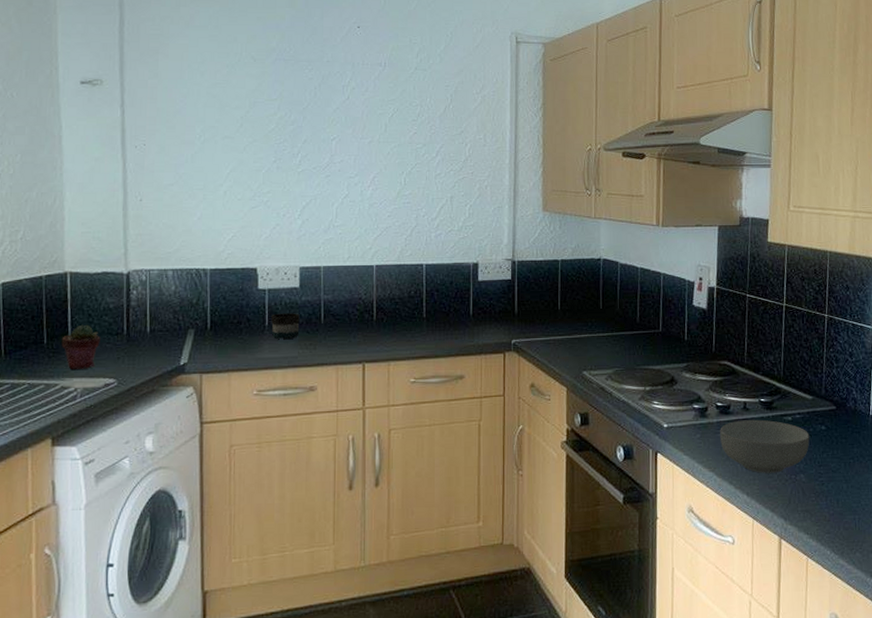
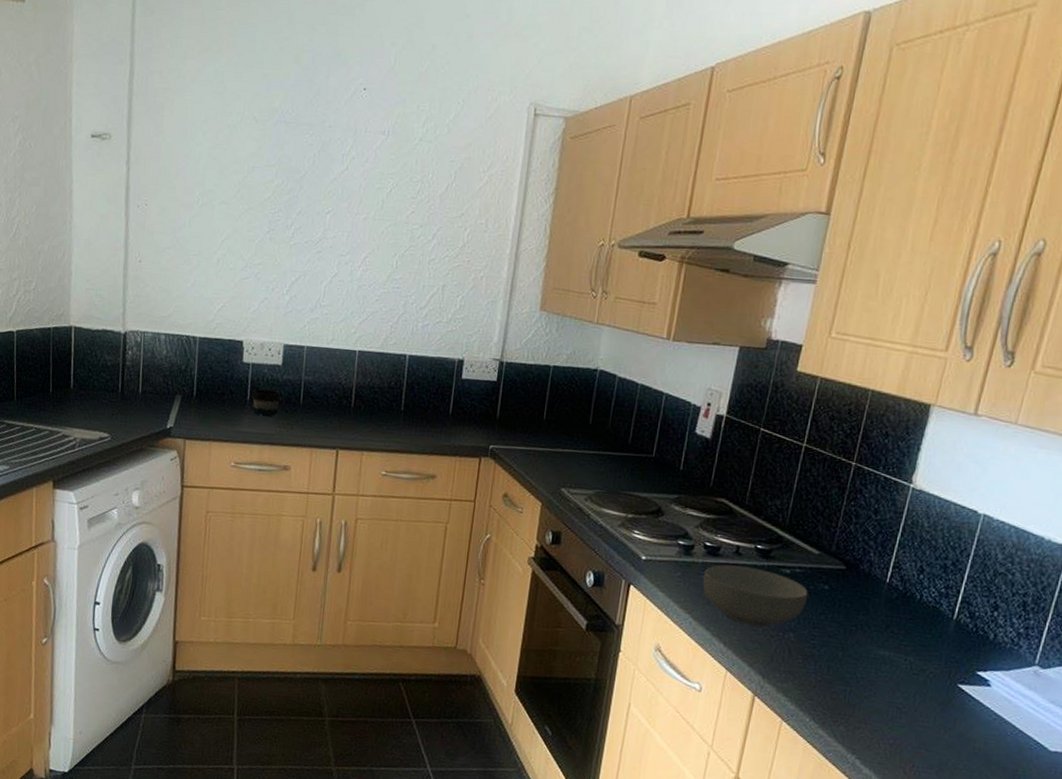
potted succulent: present [61,324,100,369] -> none [64,378,98,421]

